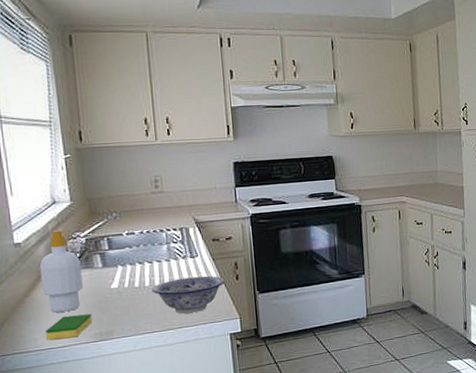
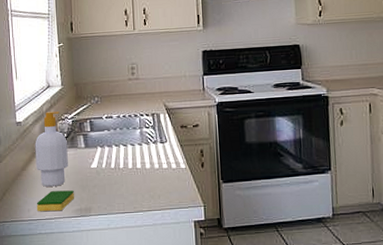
bowl: present [151,276,226,314] -> none [125,161,192,197]

